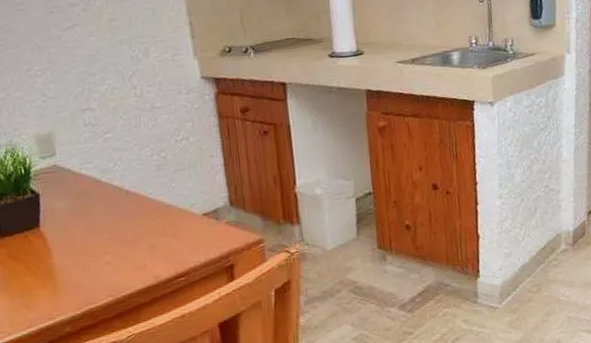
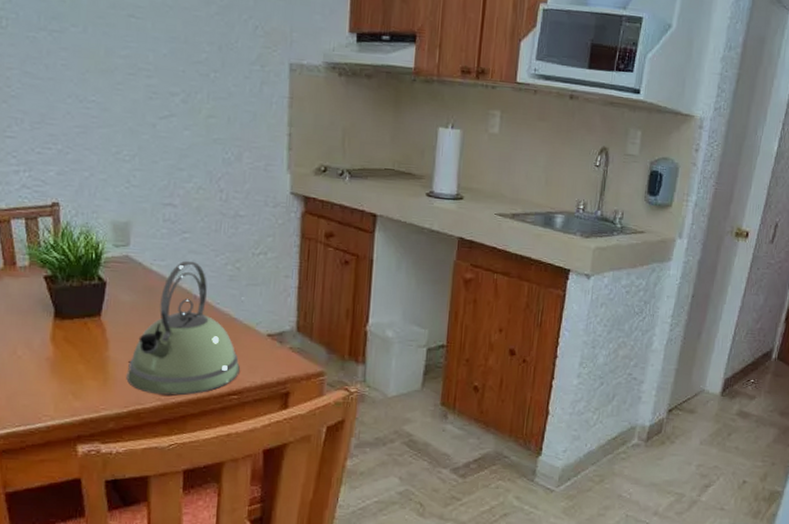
kettle: none [74,158,183,292] -> present [126,260,240,396]

